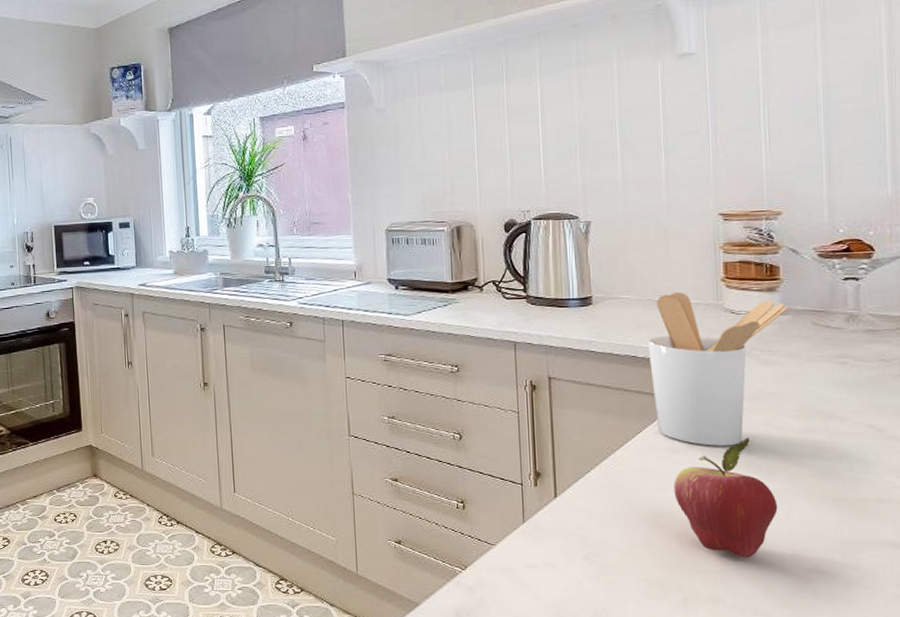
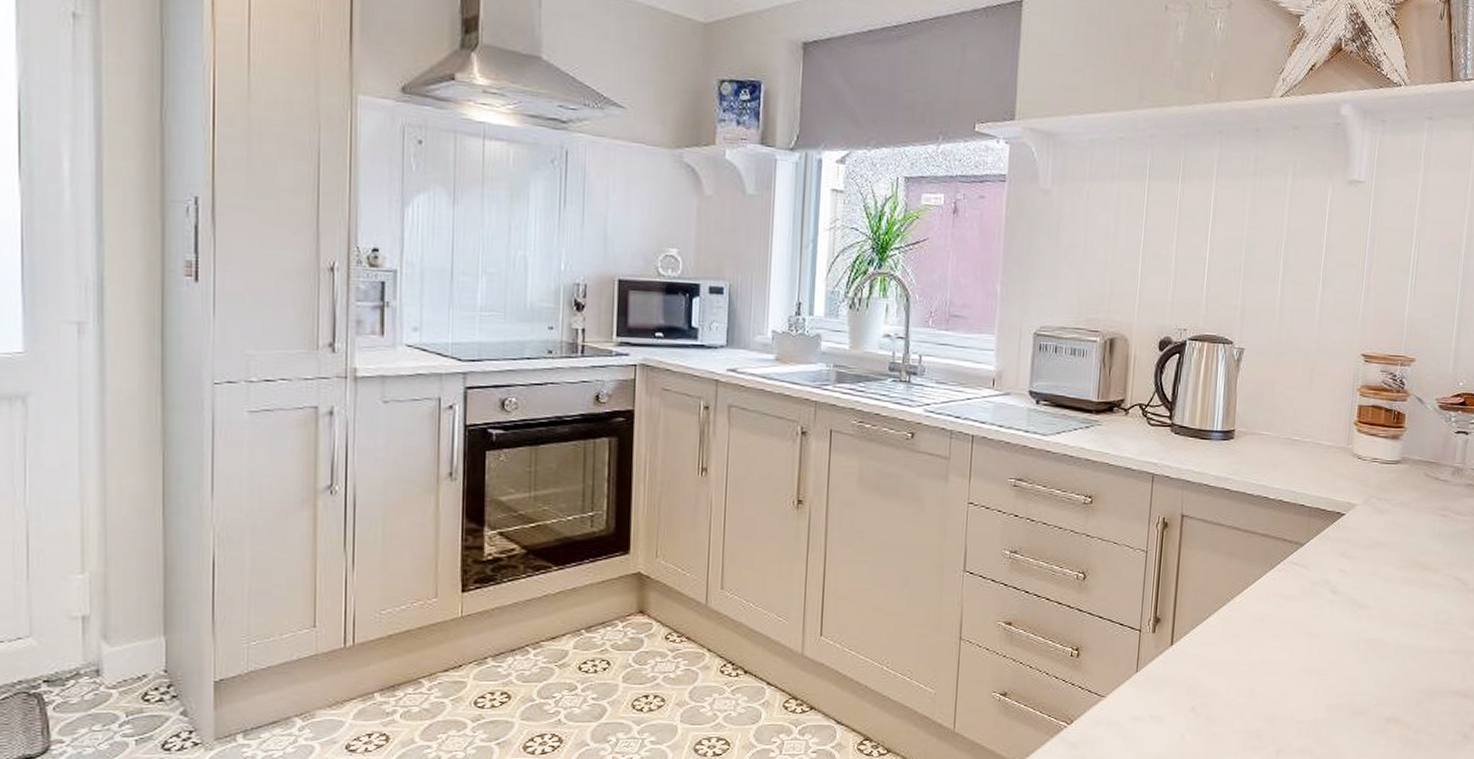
utensil holder: present [647,292,789,446] -> none [1277,433,1408,594]
fruit: present [673,438,778,558] -> none [1282,586,1371,707]

